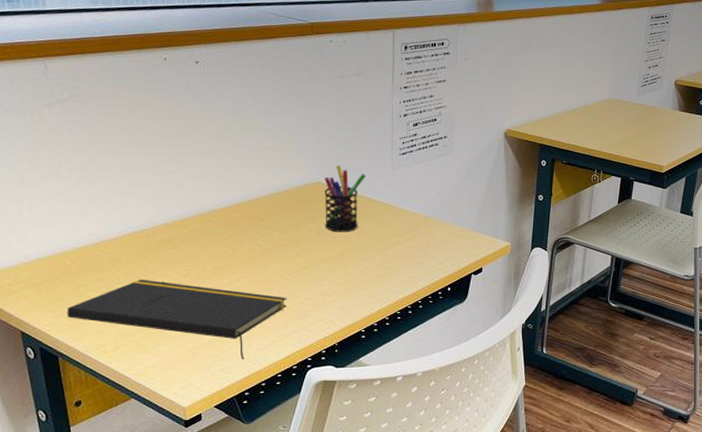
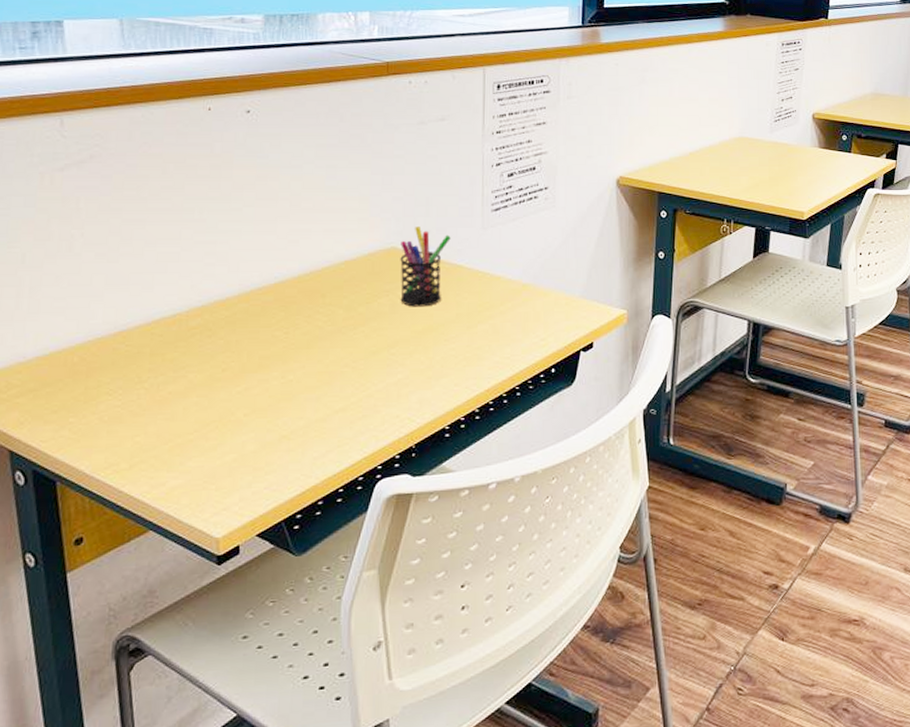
notepad: present [67,279,287,359] -> none [70,376,353,472]

